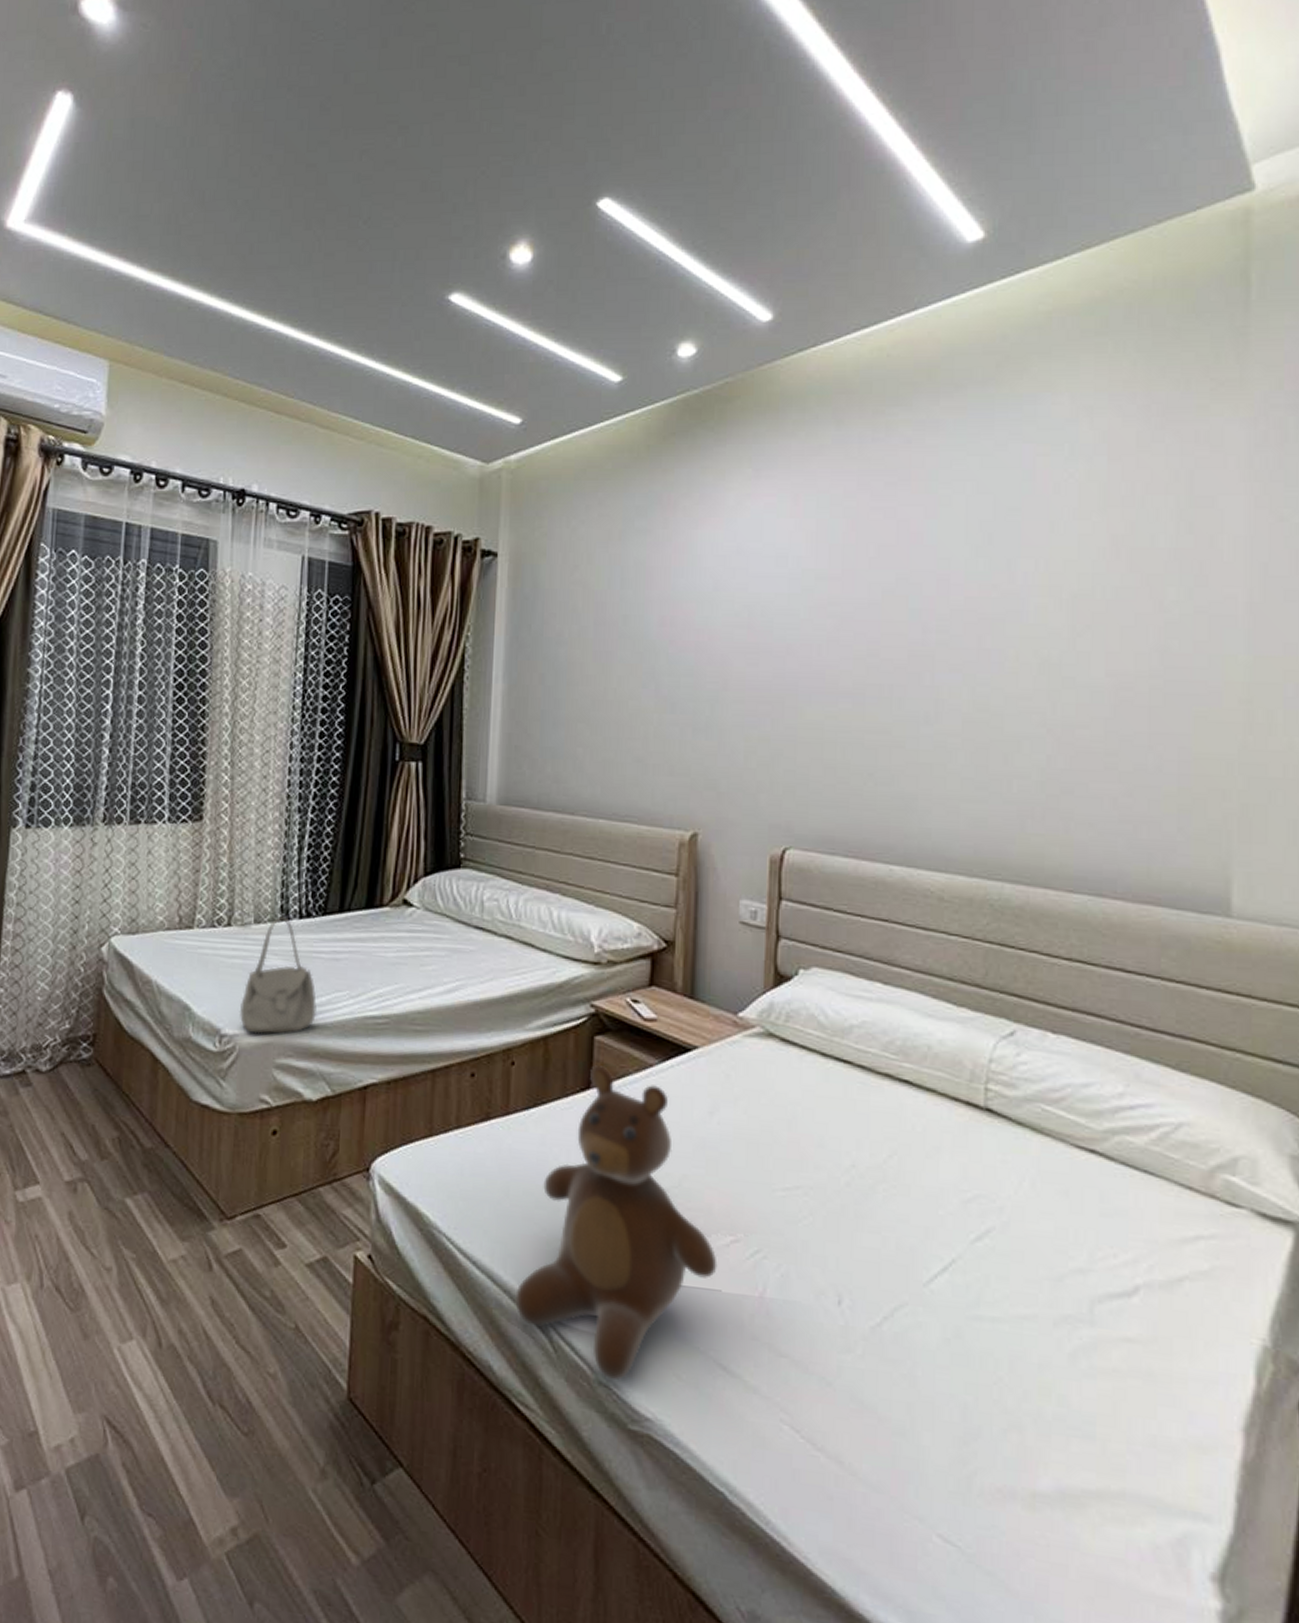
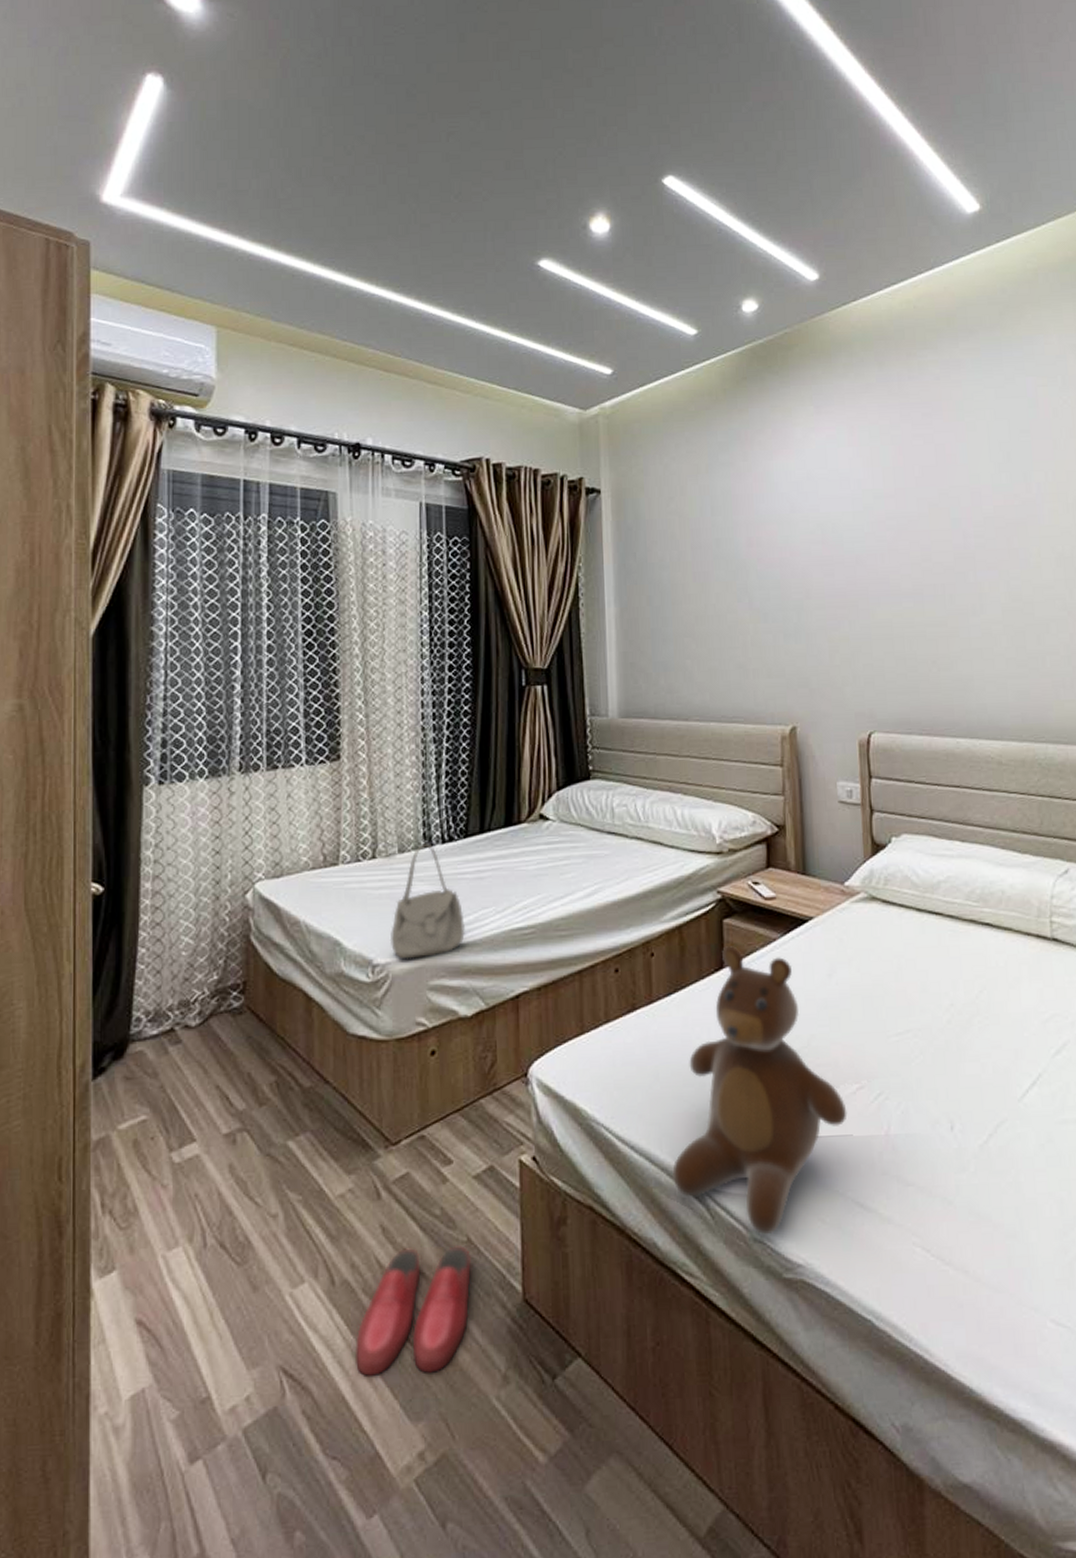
slippers: none [176,1323,297,1453] -> present [355,1246,471,1378]

